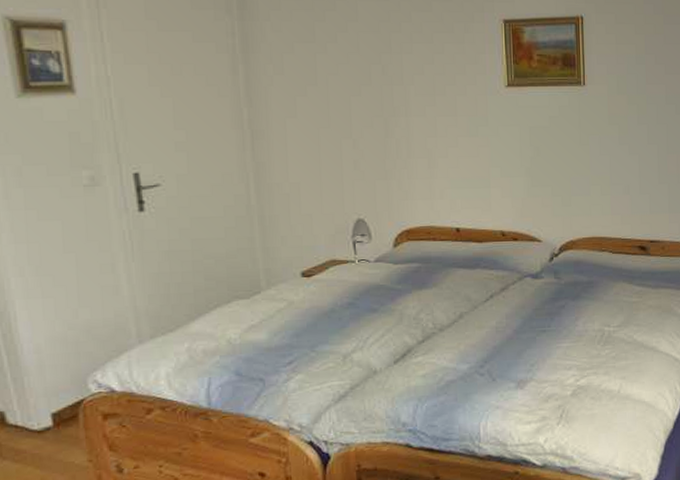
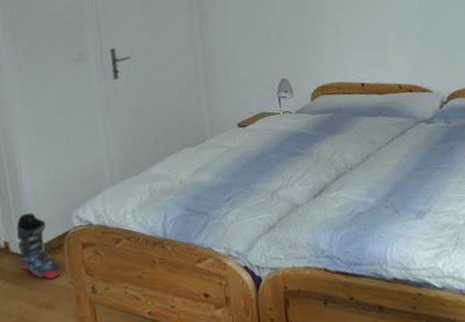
ski boot: none [14,376,76,456] -> present [16,213,61,279]

